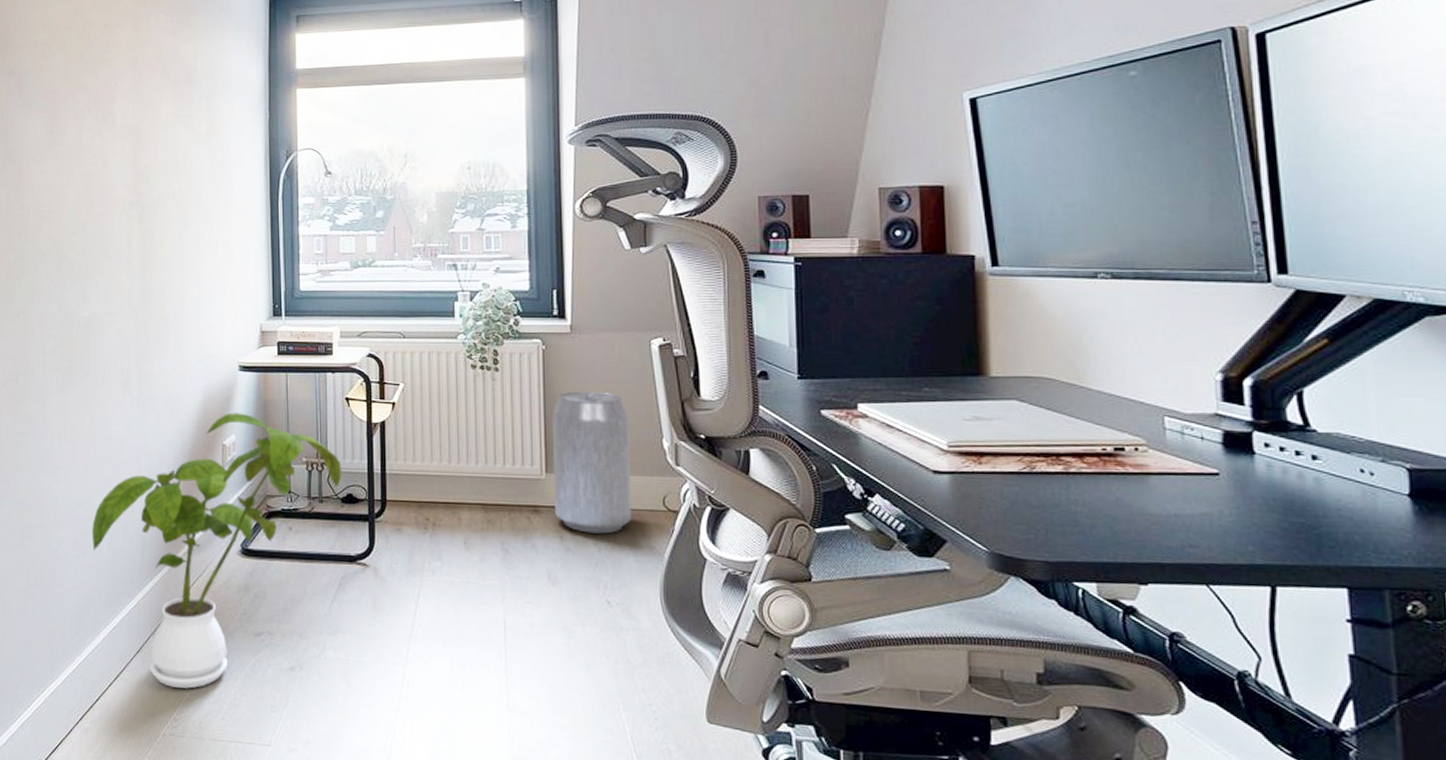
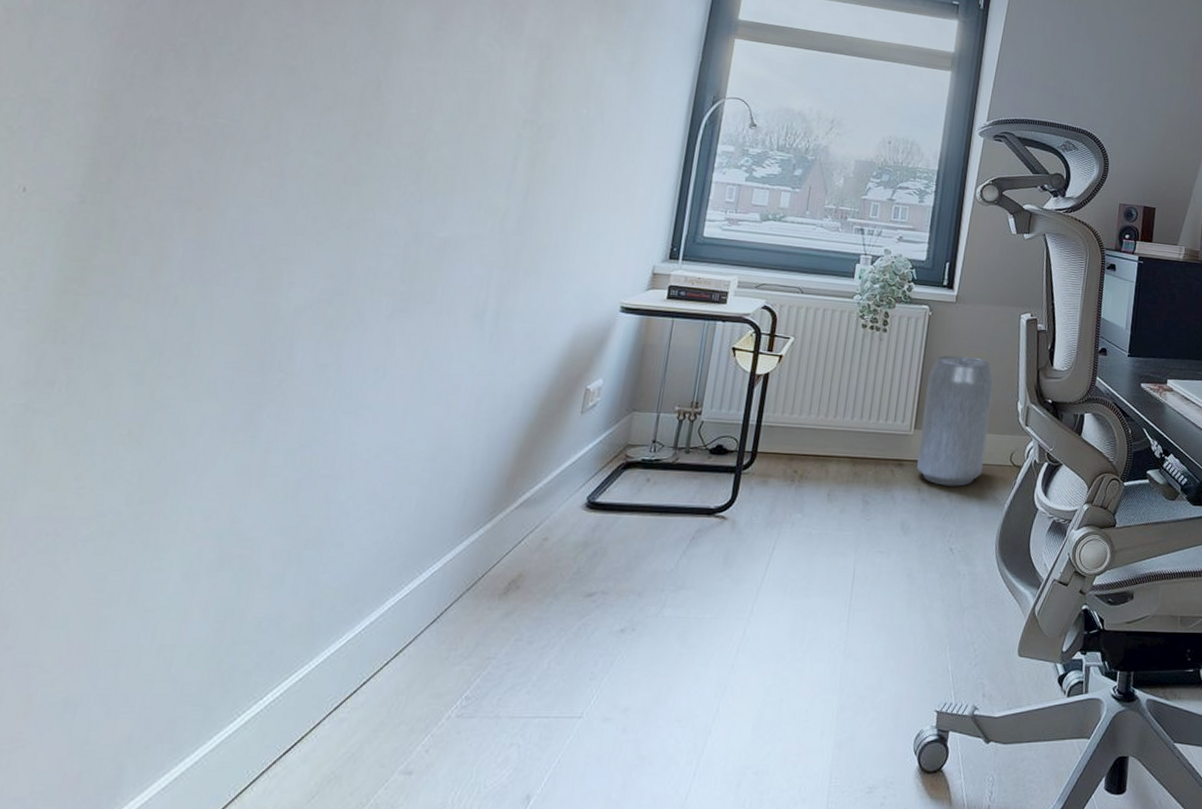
house plant: present [92,413,342,689] -> none [395,355,717,661]

